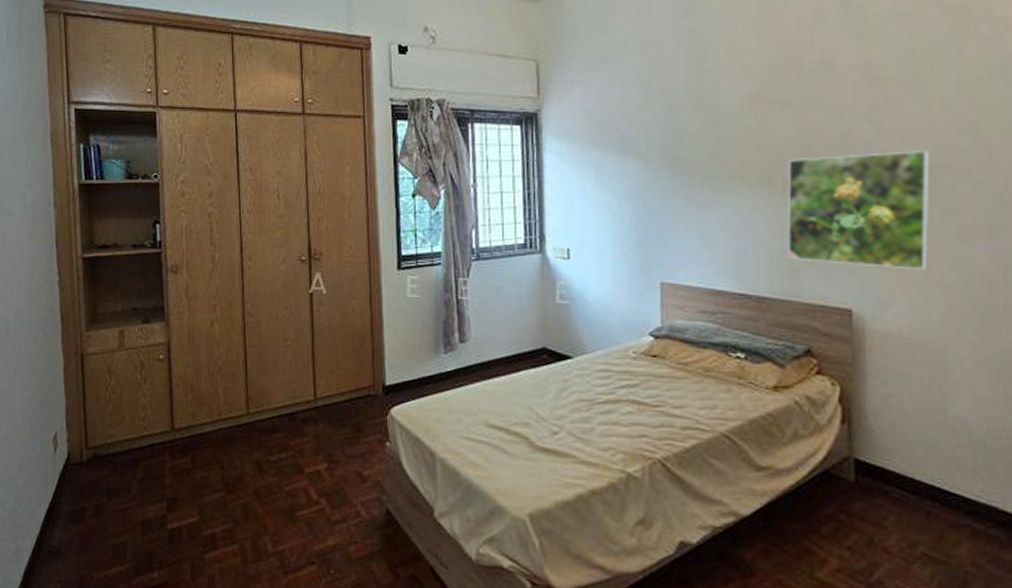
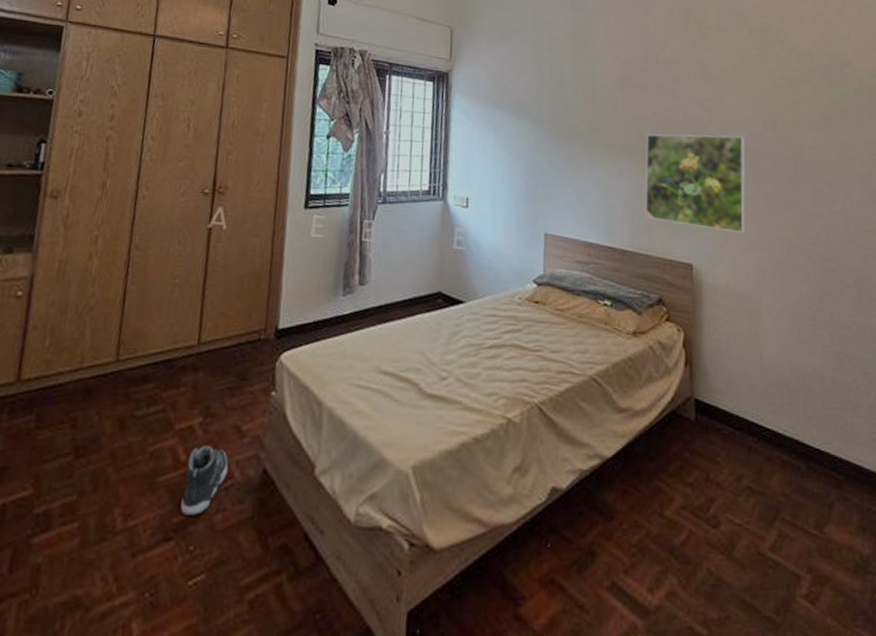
sneaker: none [318,487,355,545] -> present [180,445,228,515]

